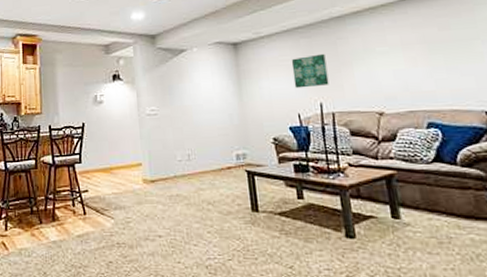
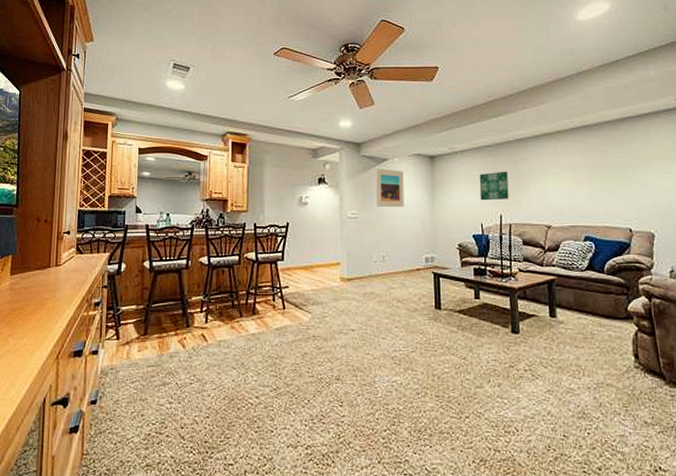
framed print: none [173,60,208,102] -> present [375,169,404,208]

